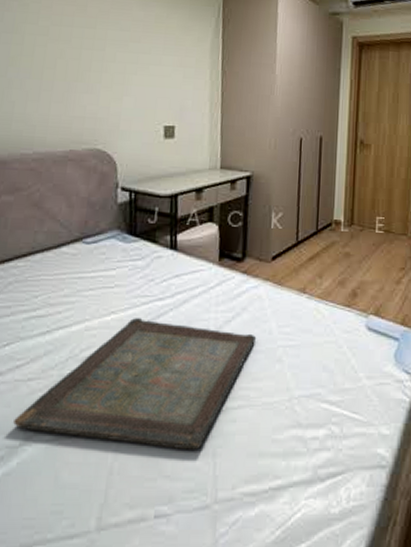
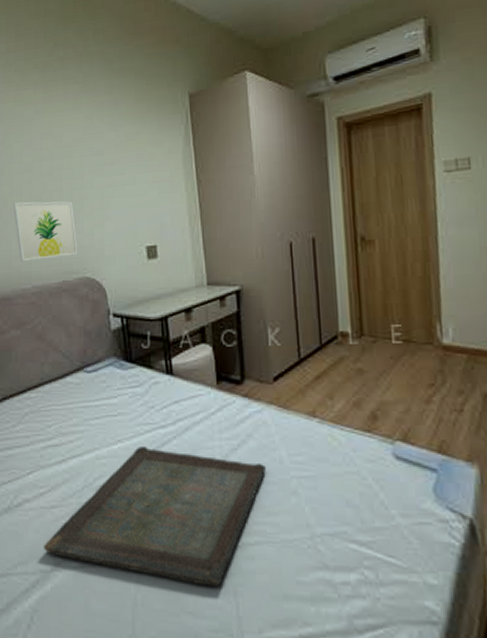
wall art: none [21,64,92,126] -> present [13,201,78,262]

